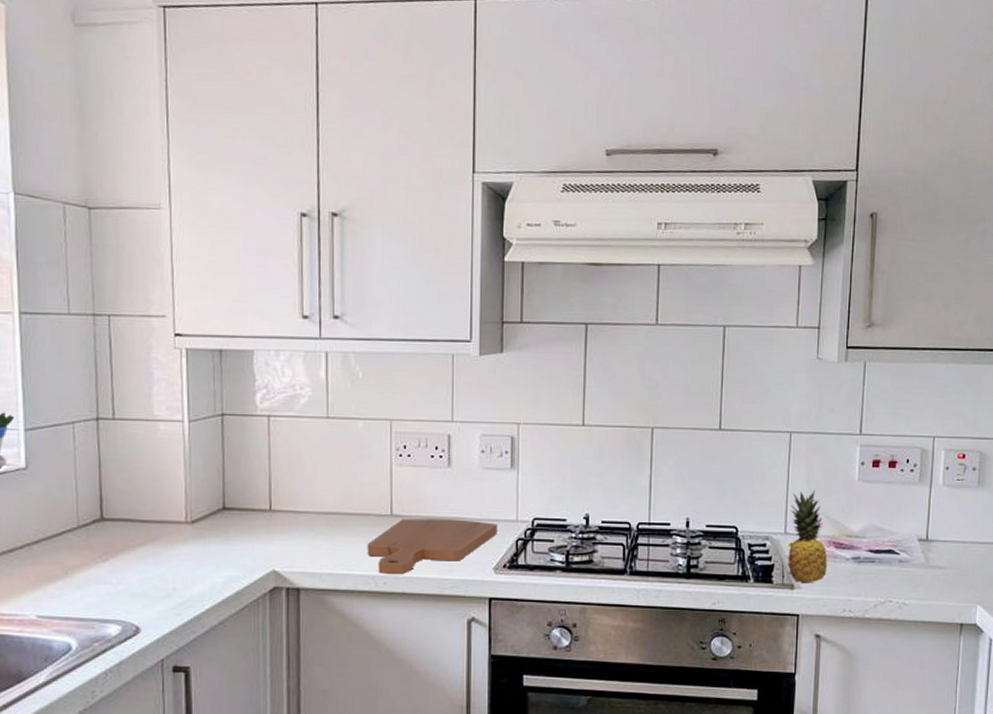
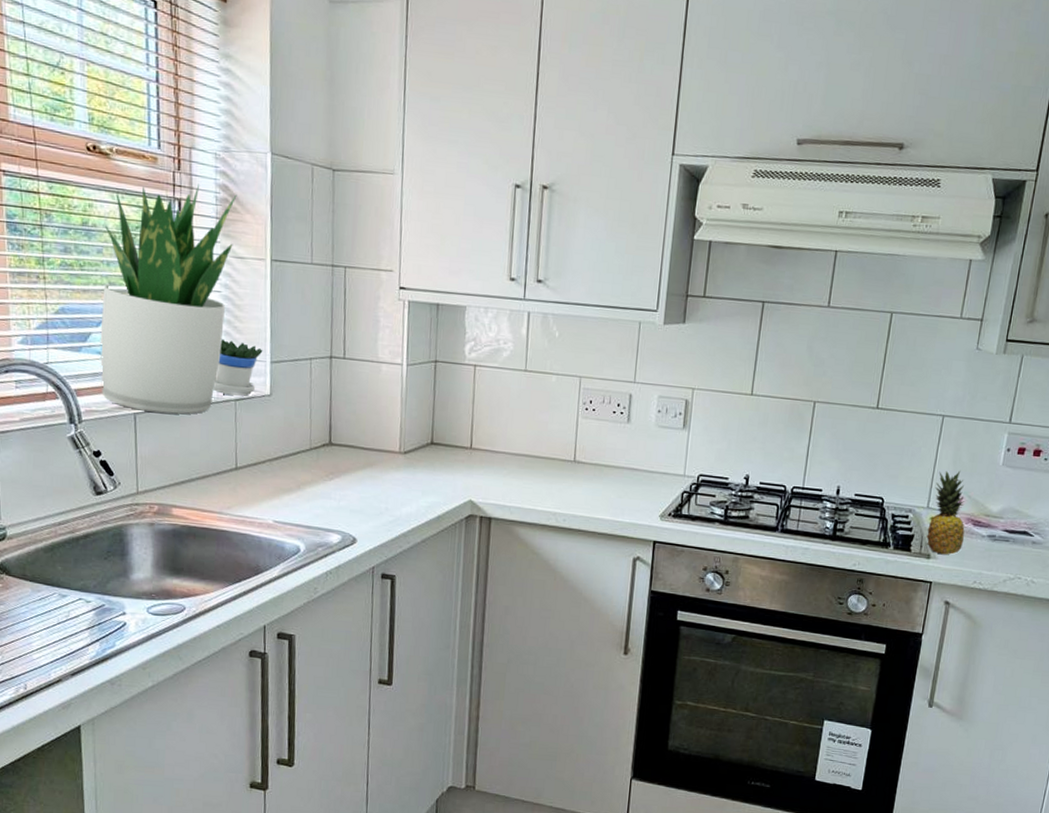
cutting board: present [367,519,497,575] -> none [551,465,667,515]

